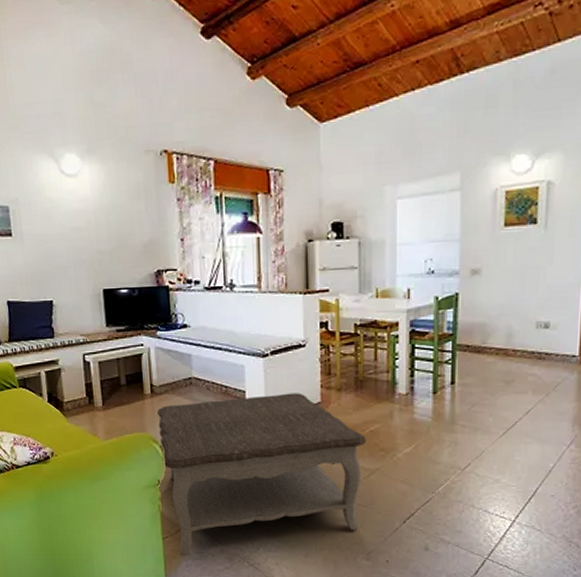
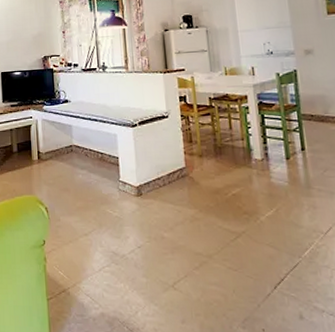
coffee table: present [157,393,366,556] -> none [43,159,231,319]

